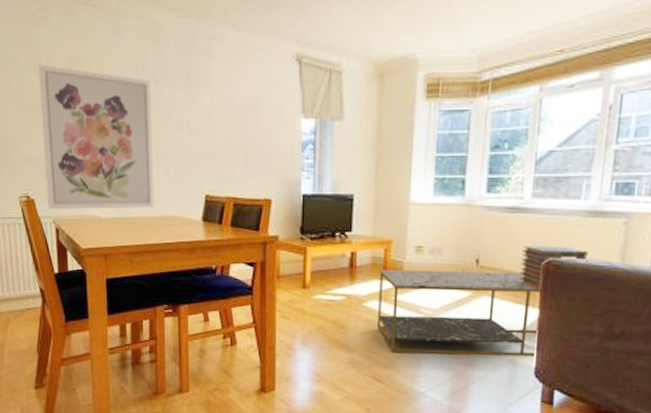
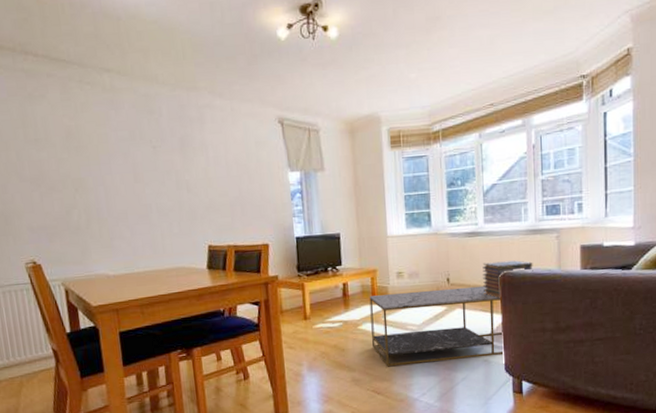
wall art: present [38,64,155,210] -> none [37,138,161,273]

